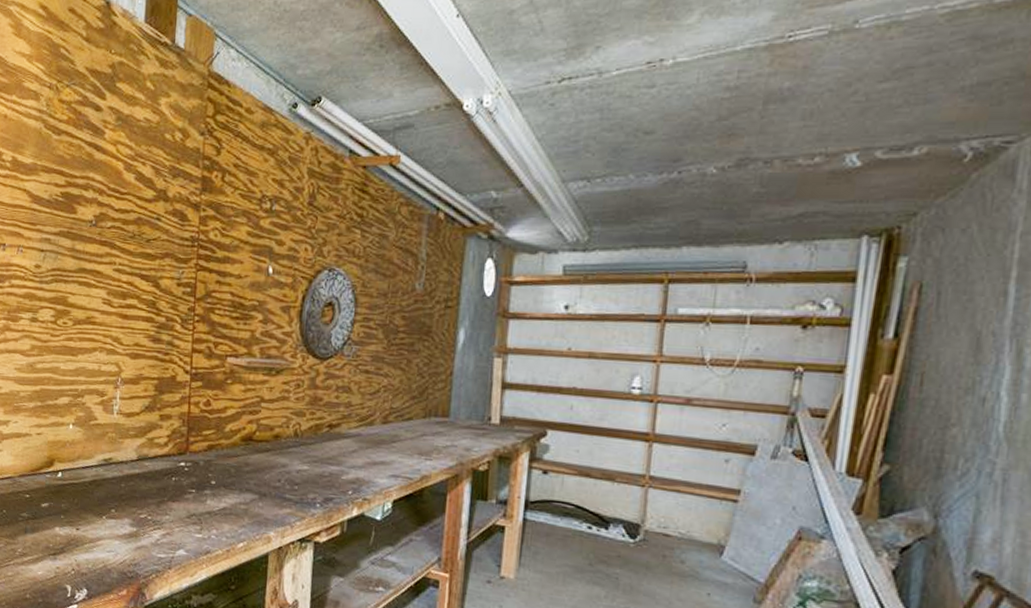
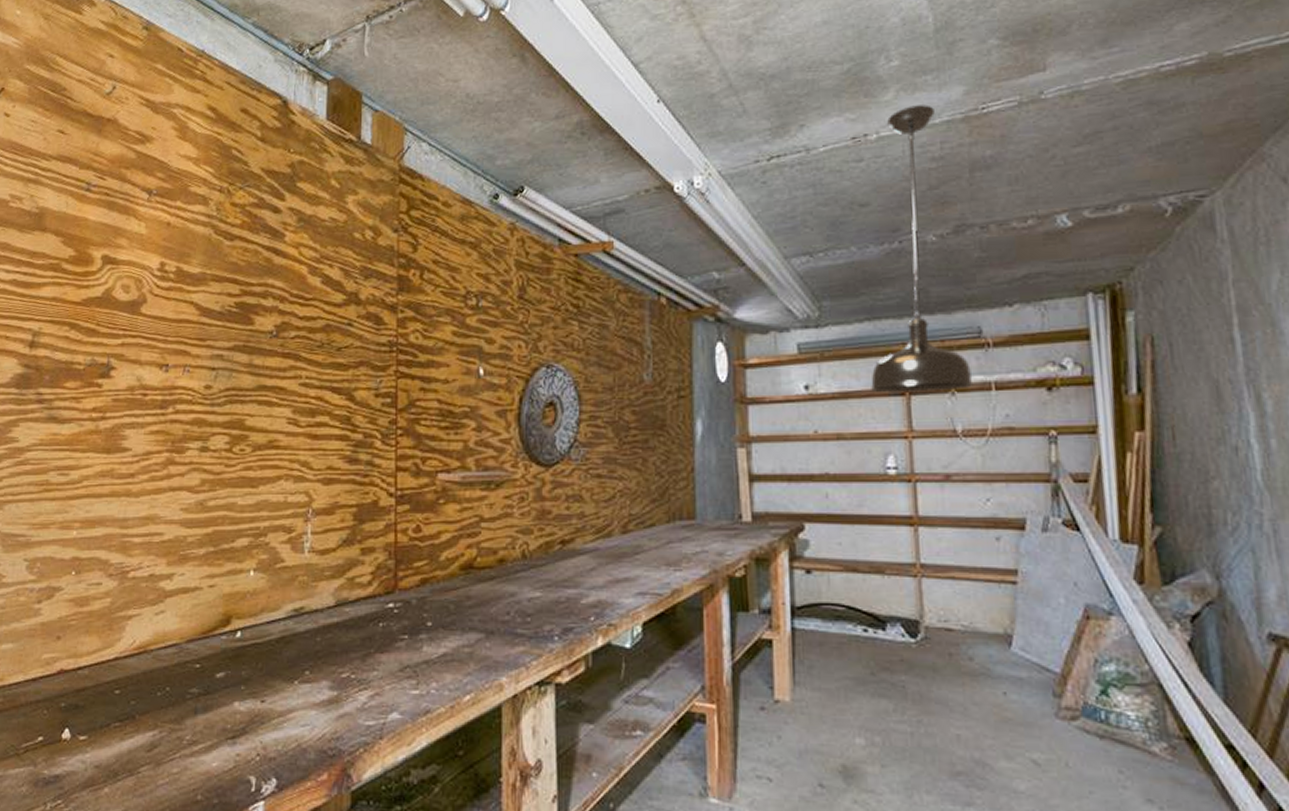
light fixture: none [628,30,738,321] -> present [871,105,974,393]

